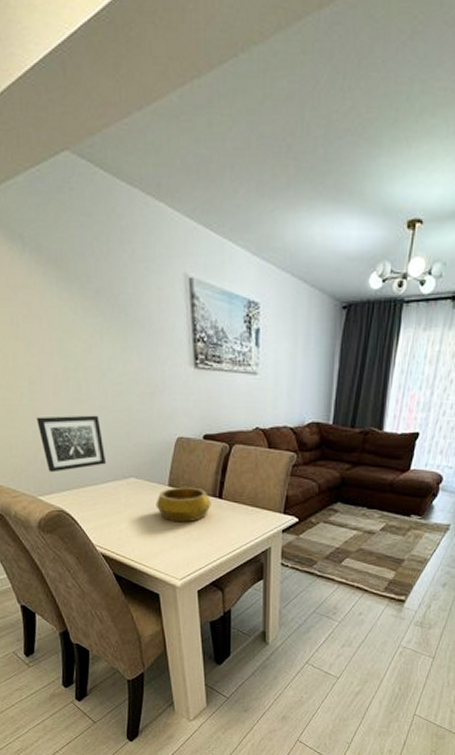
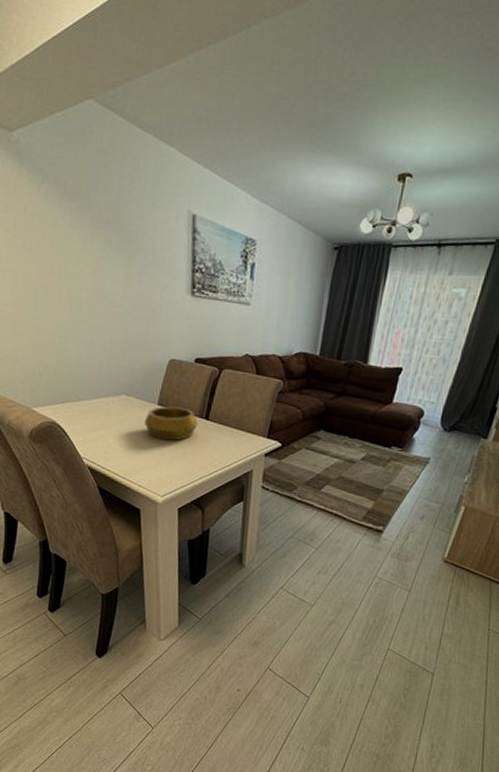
wall art: present [36,415,106,473] -> none [38,333,100,386]

